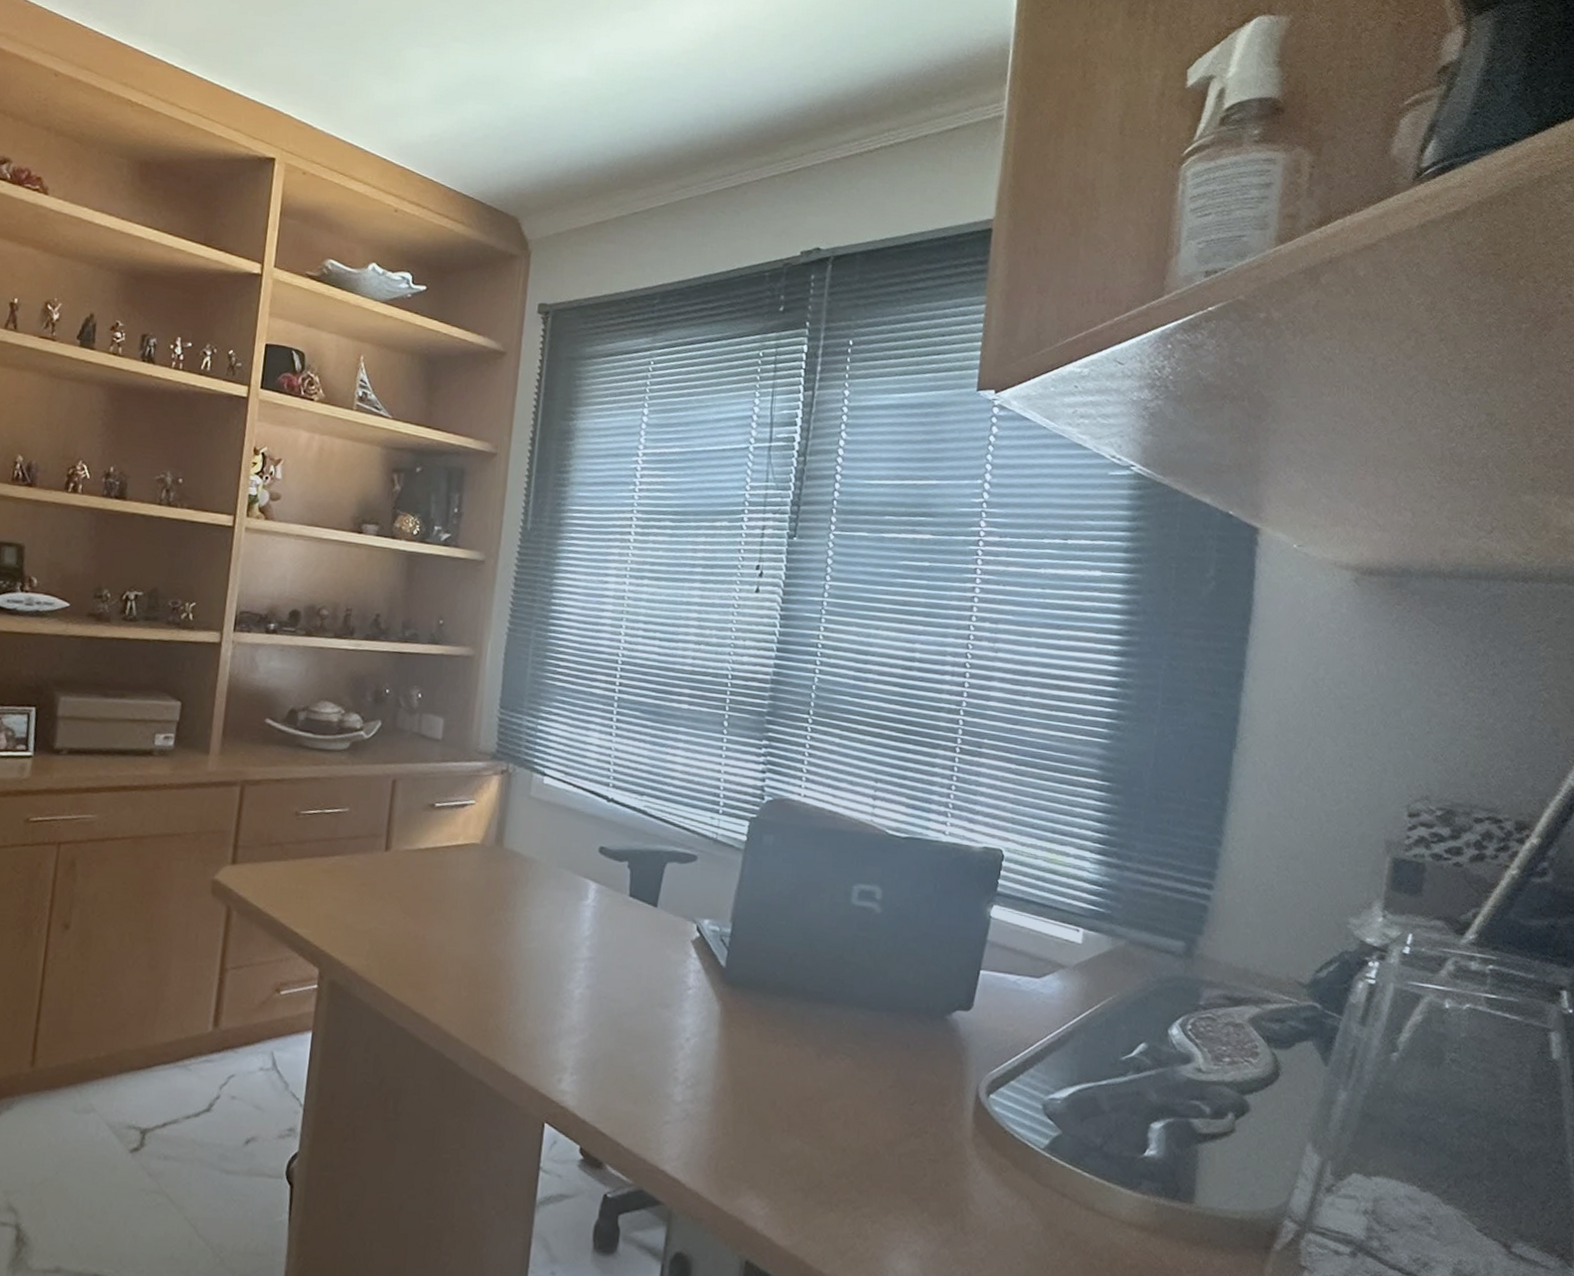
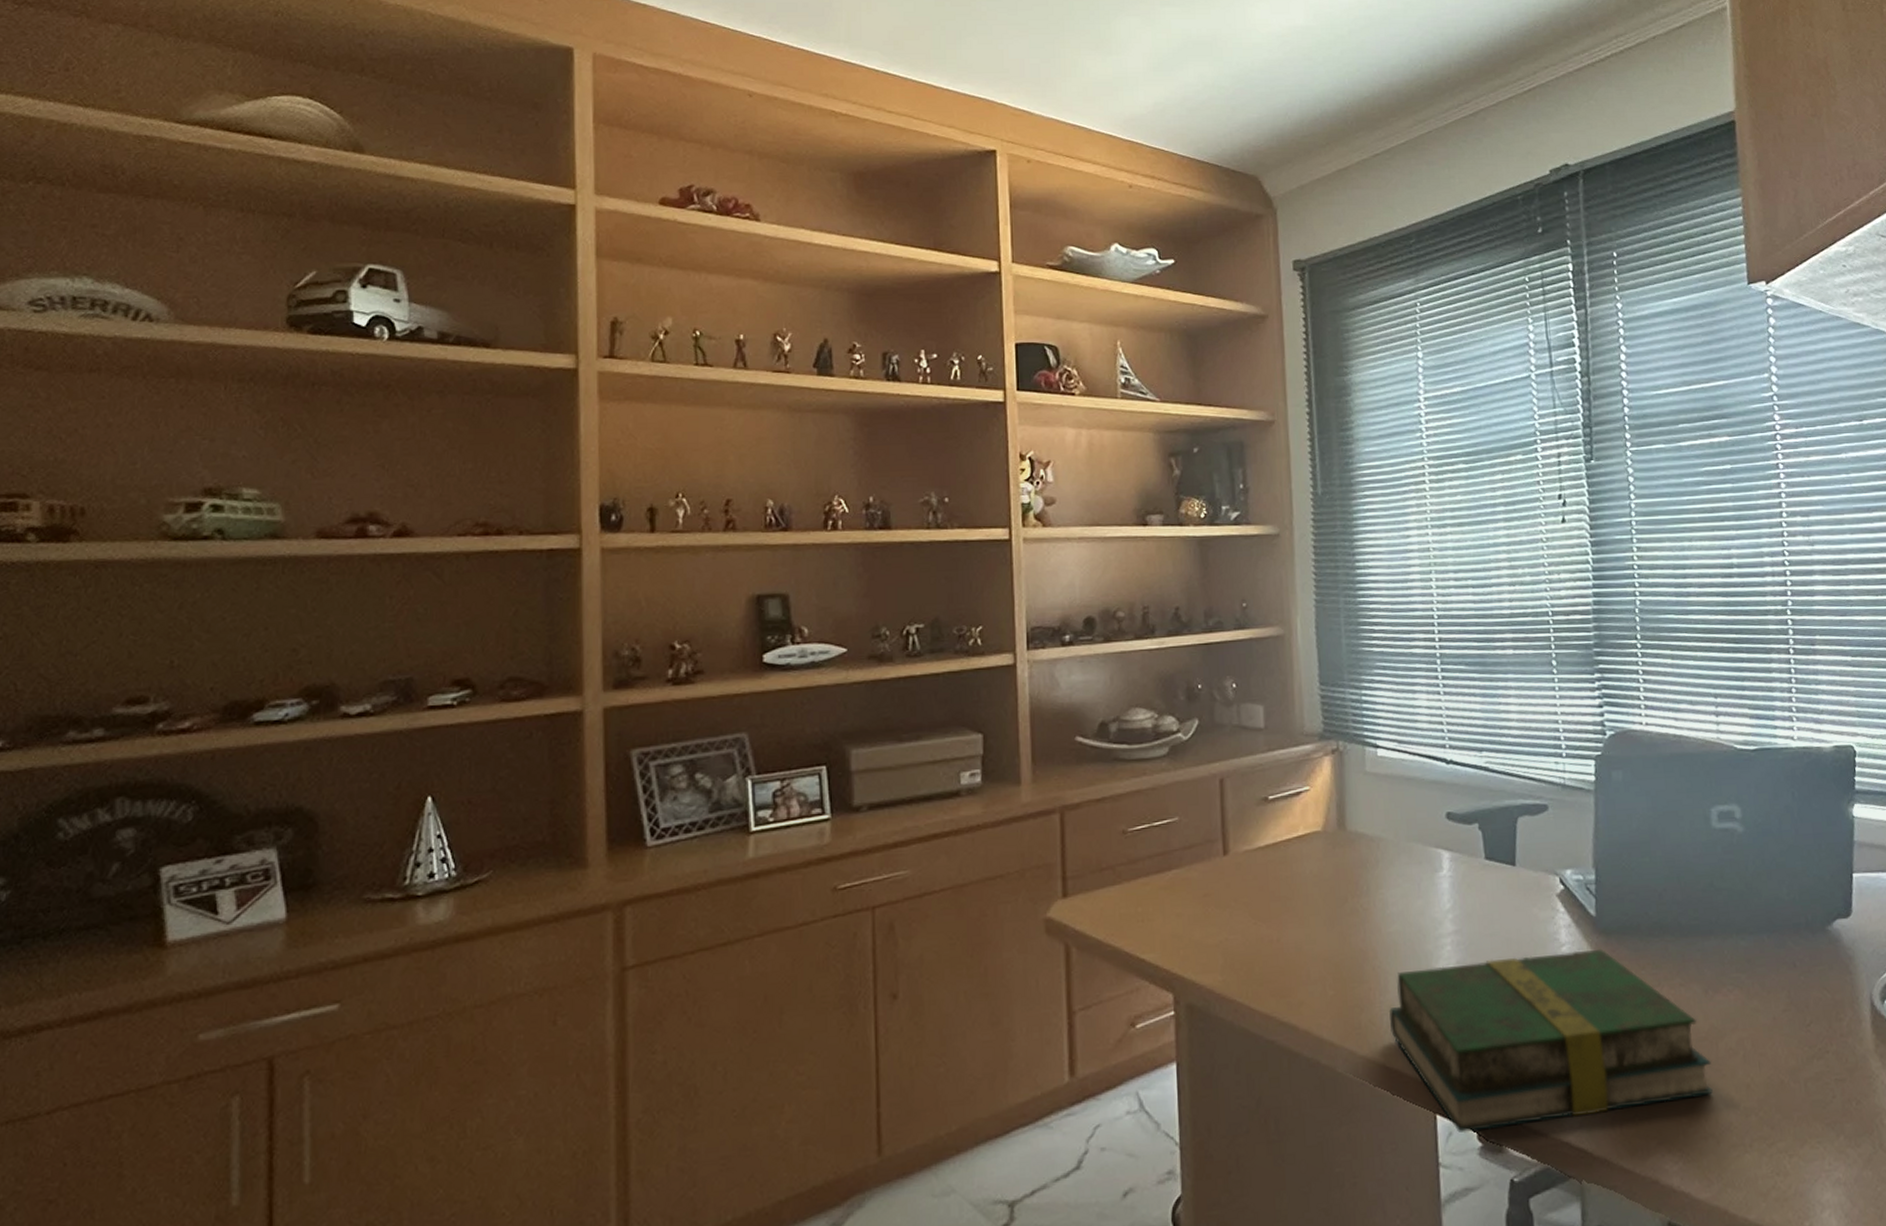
book: none [514,986,812,1151] -> present [1389,948,1713,1133]

